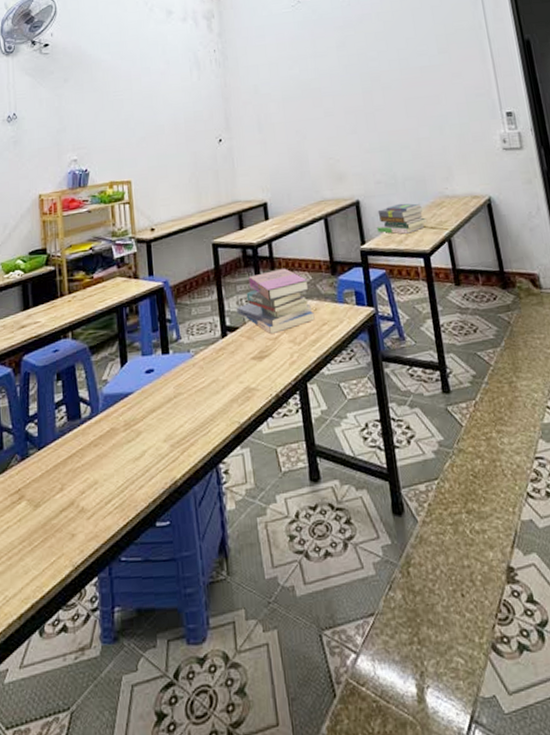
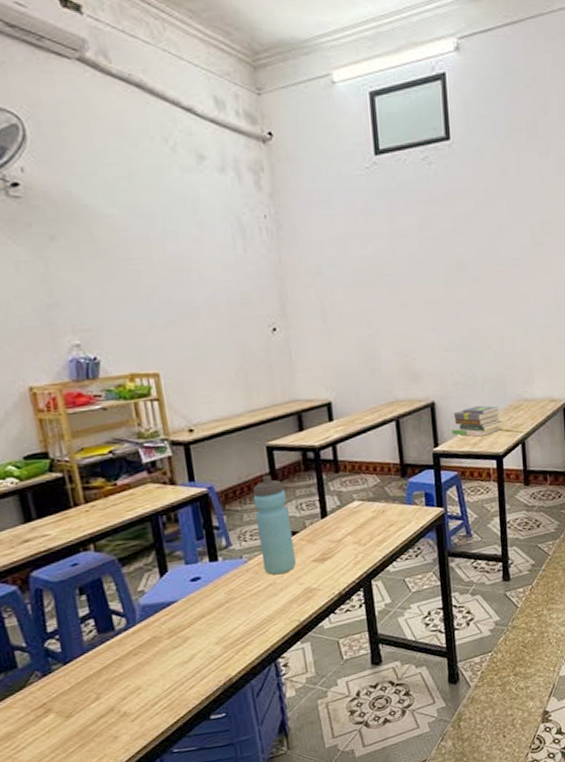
water bottle: none [200,271,237,372] -> present [253,475,297,575]
books: present [237,268,315,335] -> none [296,471,382,538]

